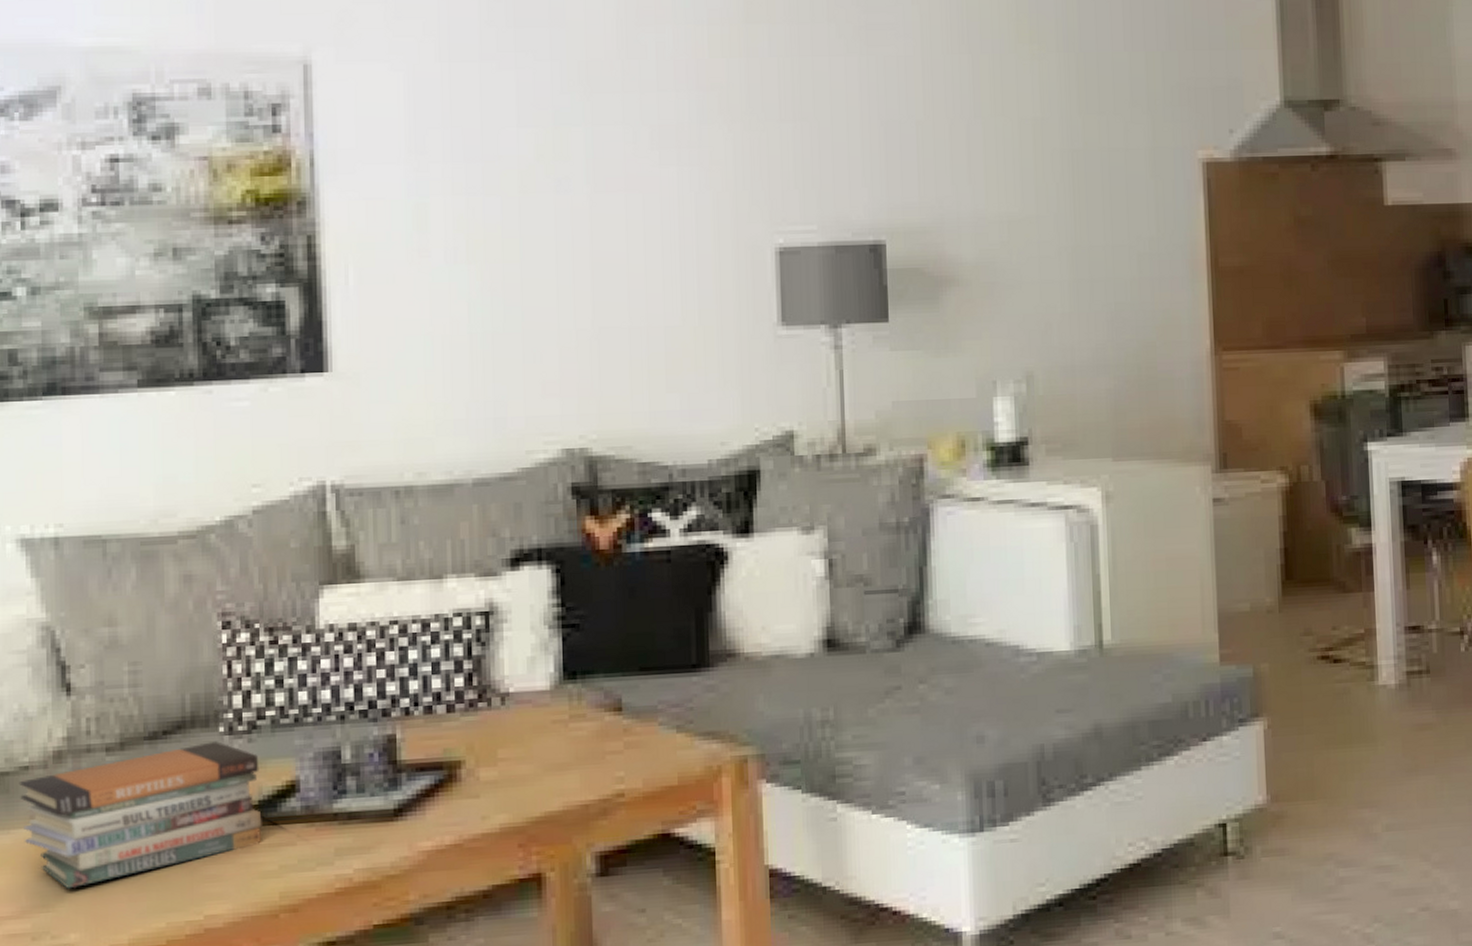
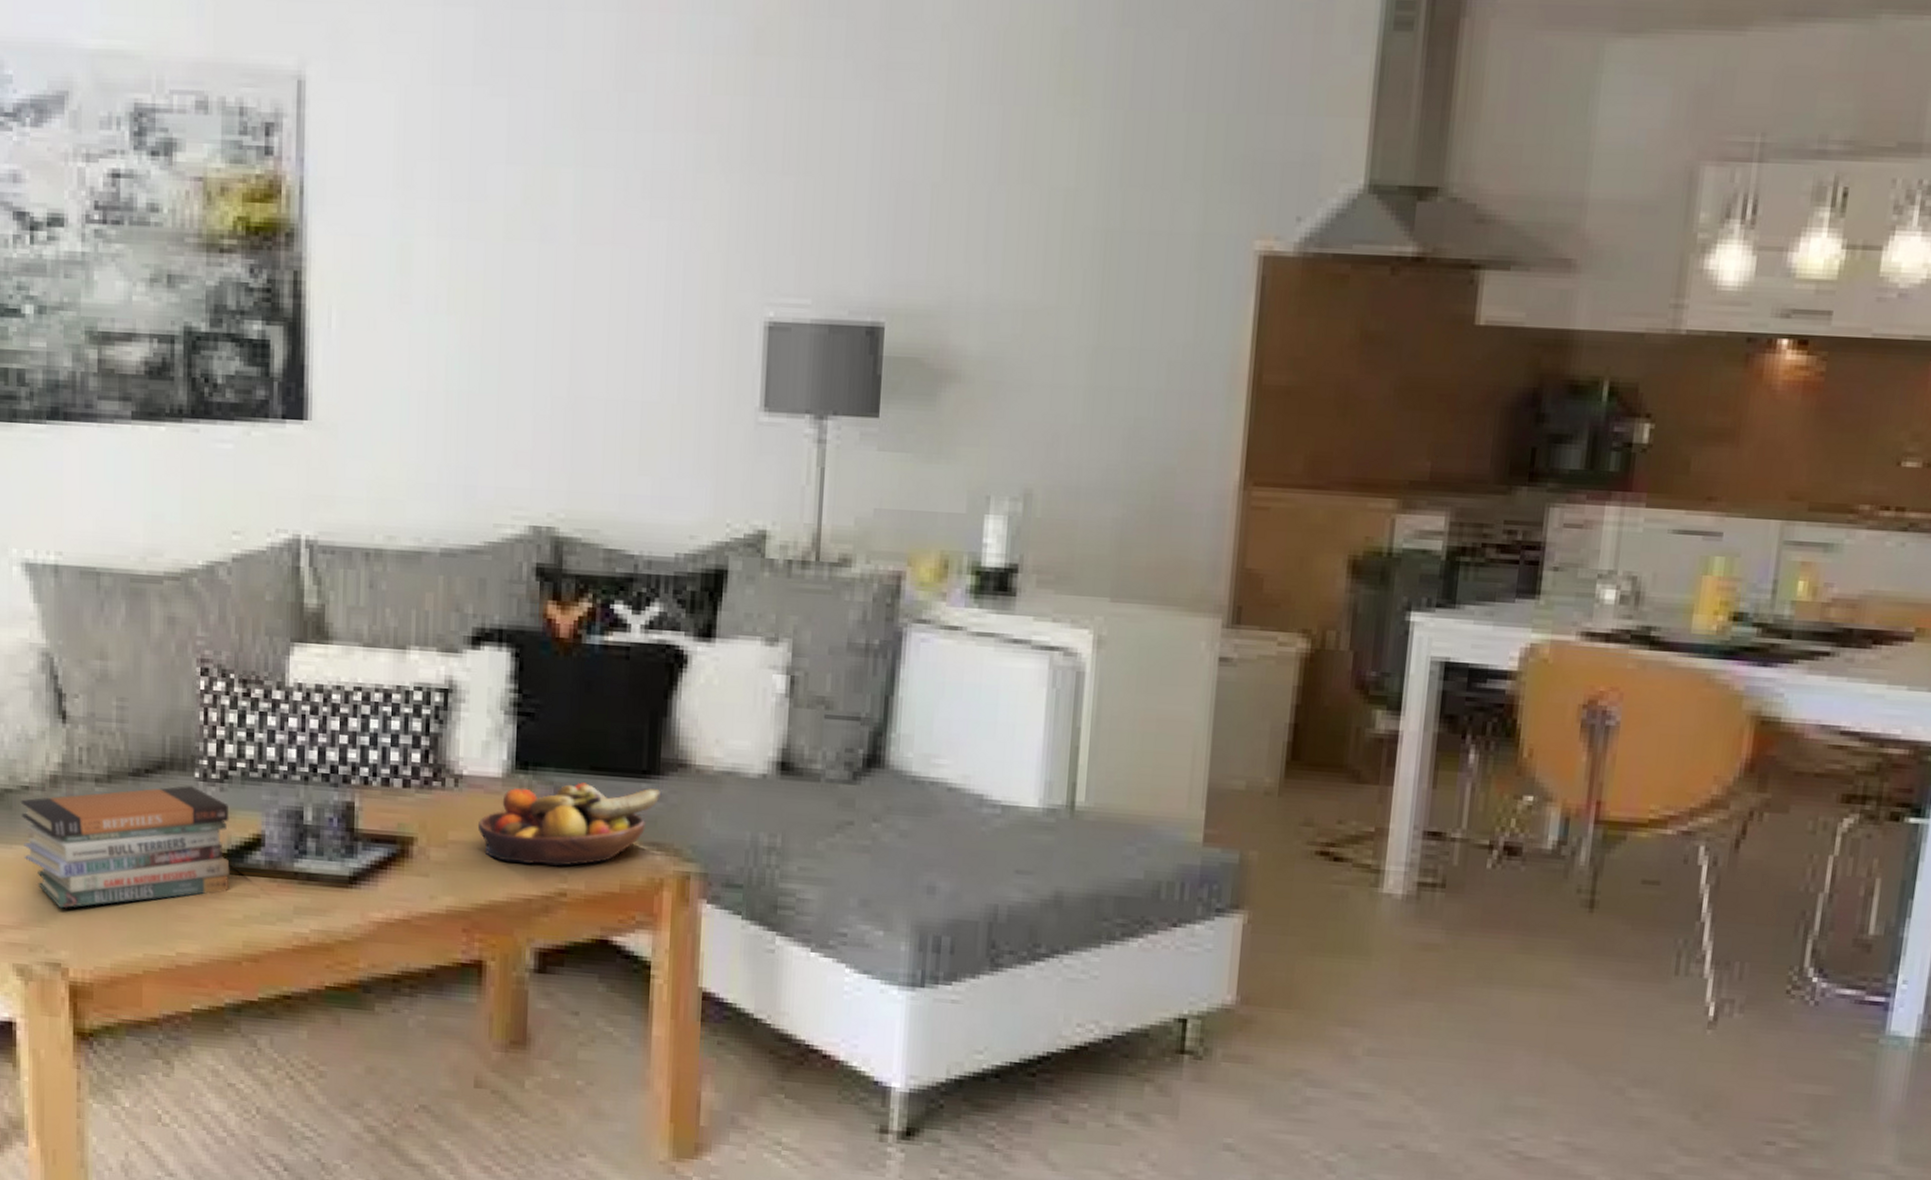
fruit bowl: none [527,681,713,771] -> present [477,782,662,867]

